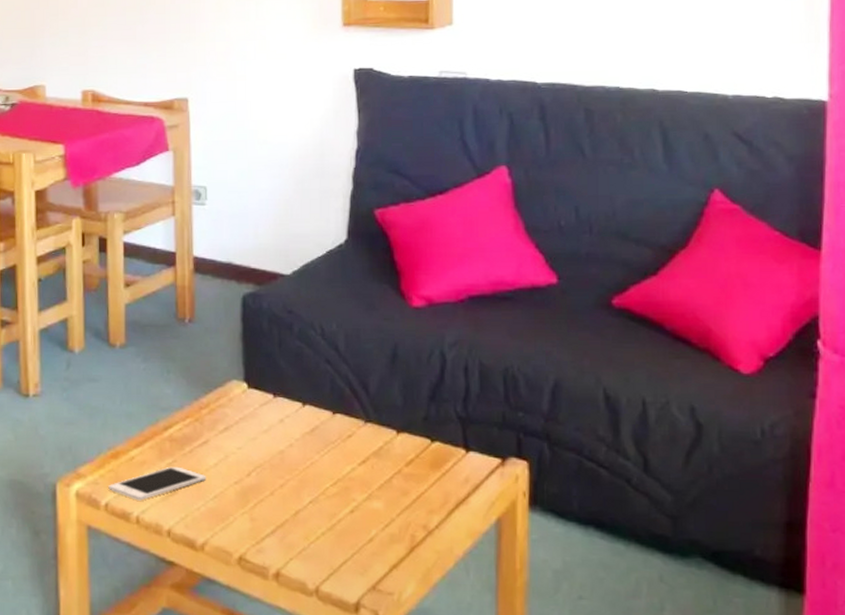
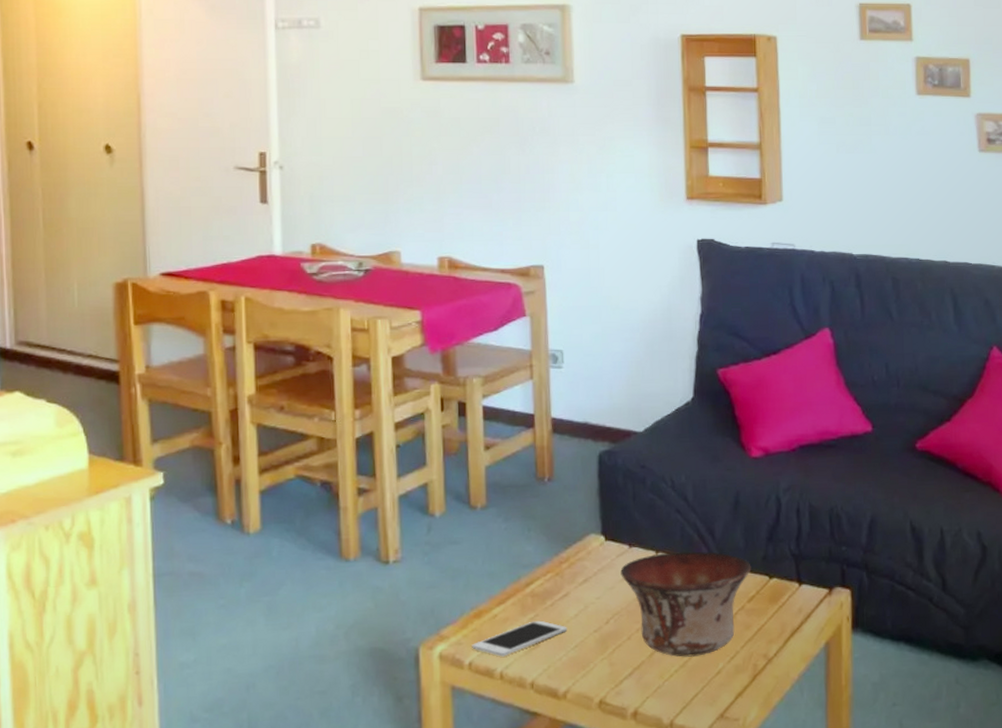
bowl: none [264,405,410,520] -> present [620,551,751,657]

